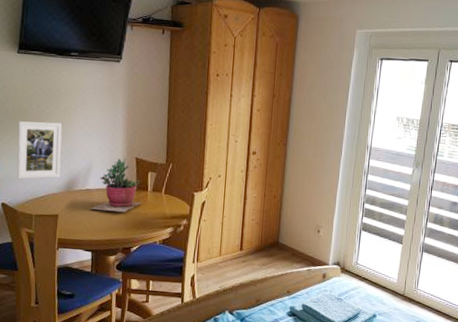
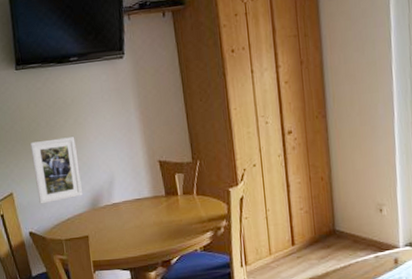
succulent plant: present [90,158,143,213] -> none [120,163,175,225]

